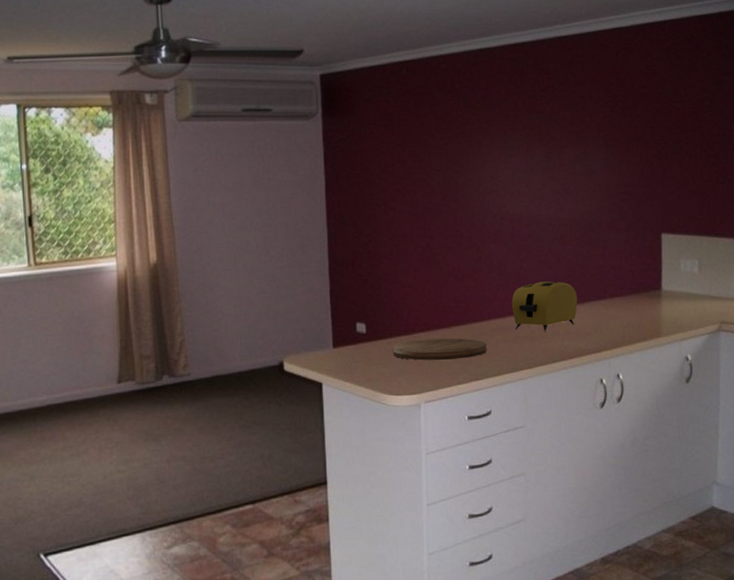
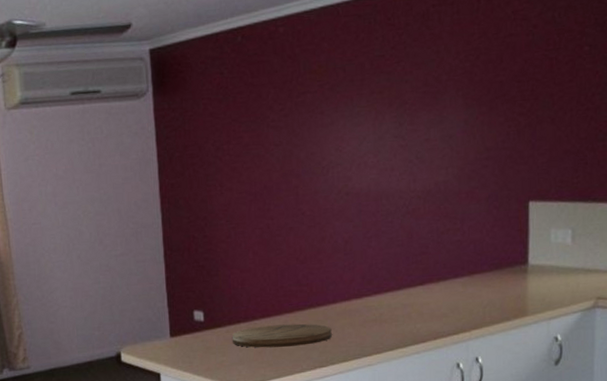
toaster: present [511,281,578,331] -> none [358,259,432,314]

